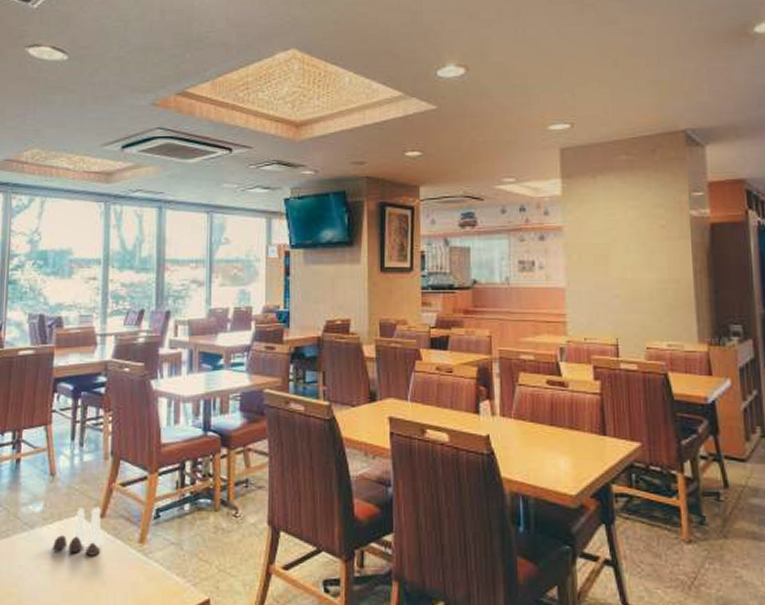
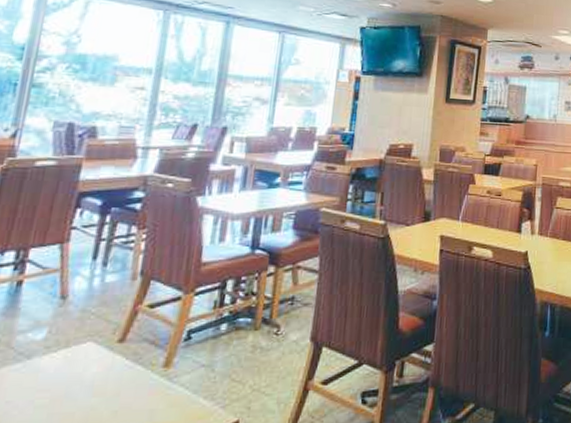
salt and pepper shaker set: present [52,506,104,556] -> none [52,331,121,385]

